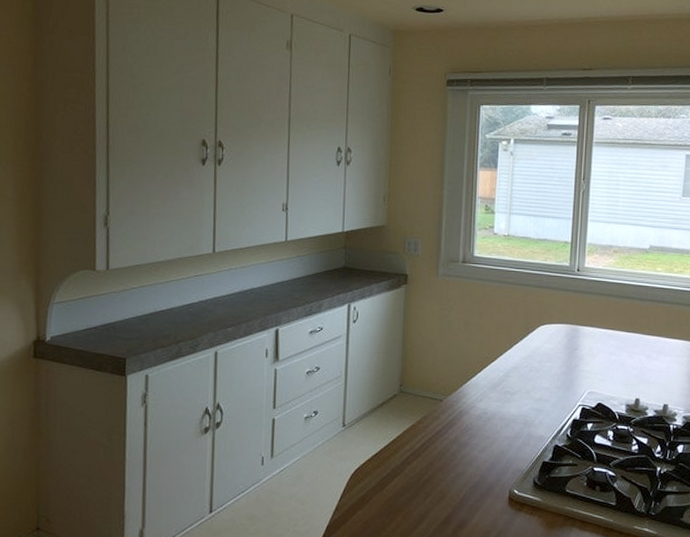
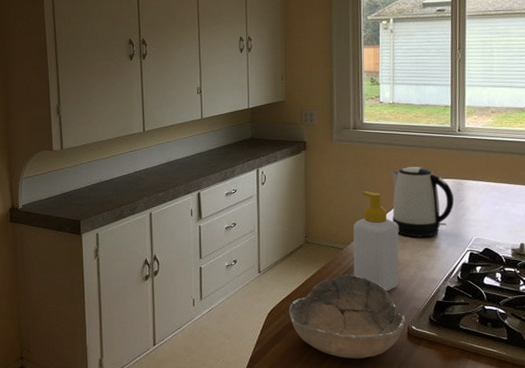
bowl: none [375,430,507,527] -> present [288,274,405,359]
soap bottle: none [452,335,506,450] -> present [353,191,399,291]
kettle: none [500,309,569,389] -> present [391,167,454,238]

